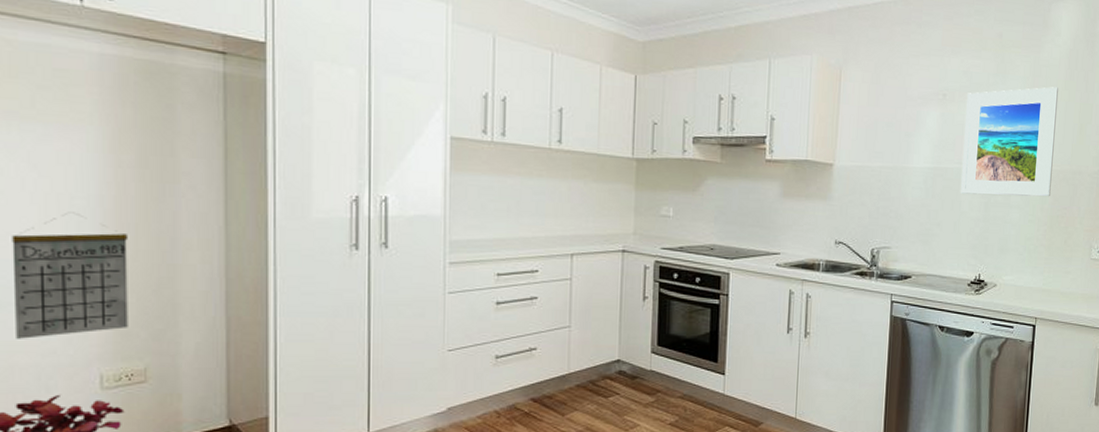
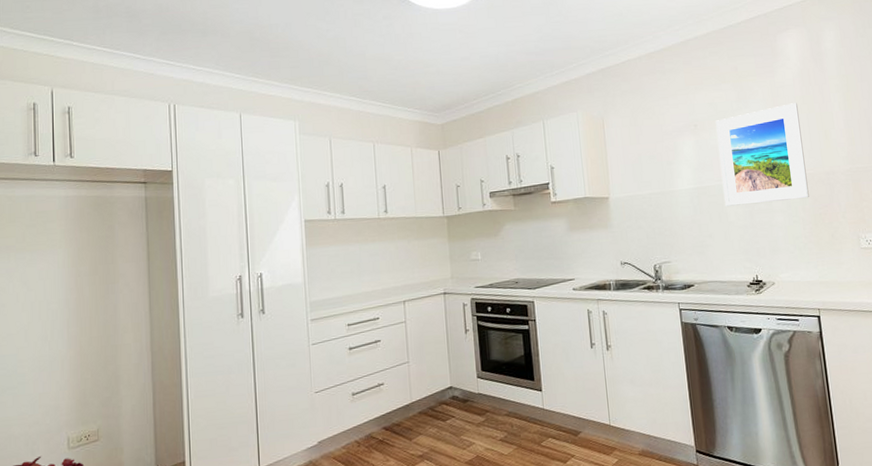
calendar: present [12,212,128,339] -> none [10,314,86,415]

